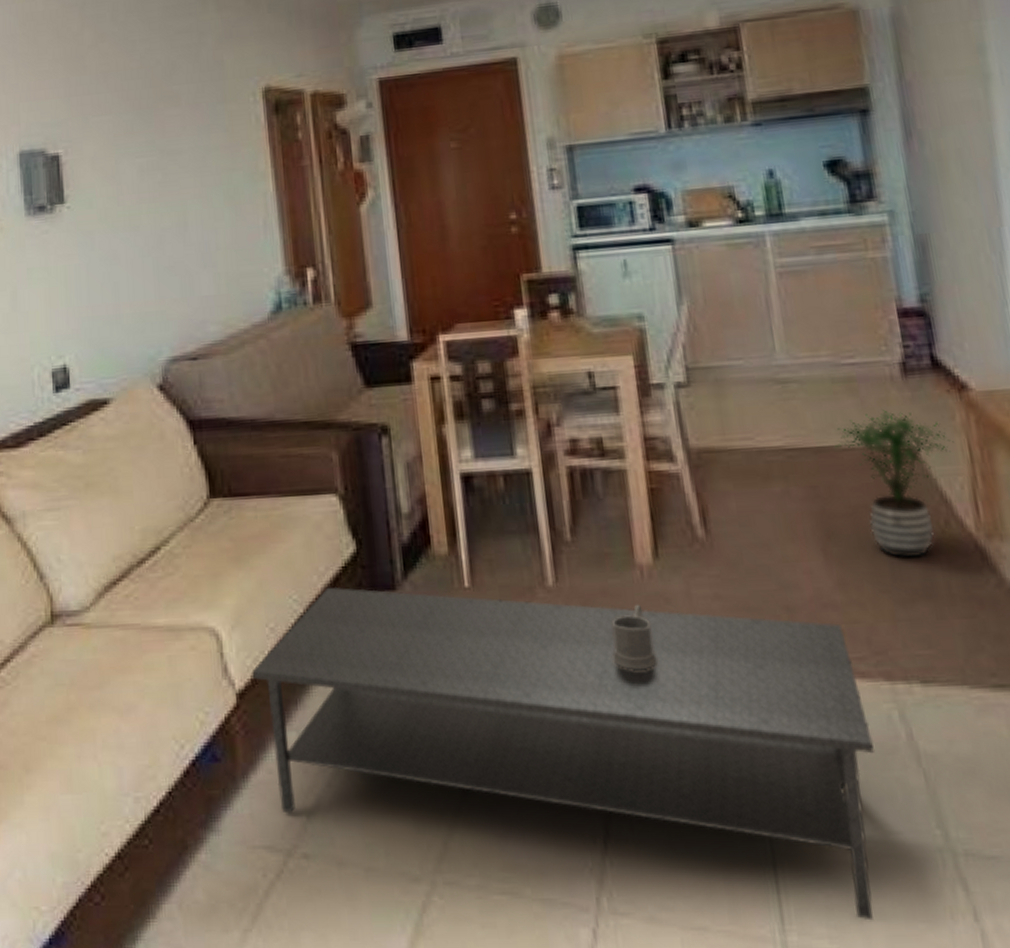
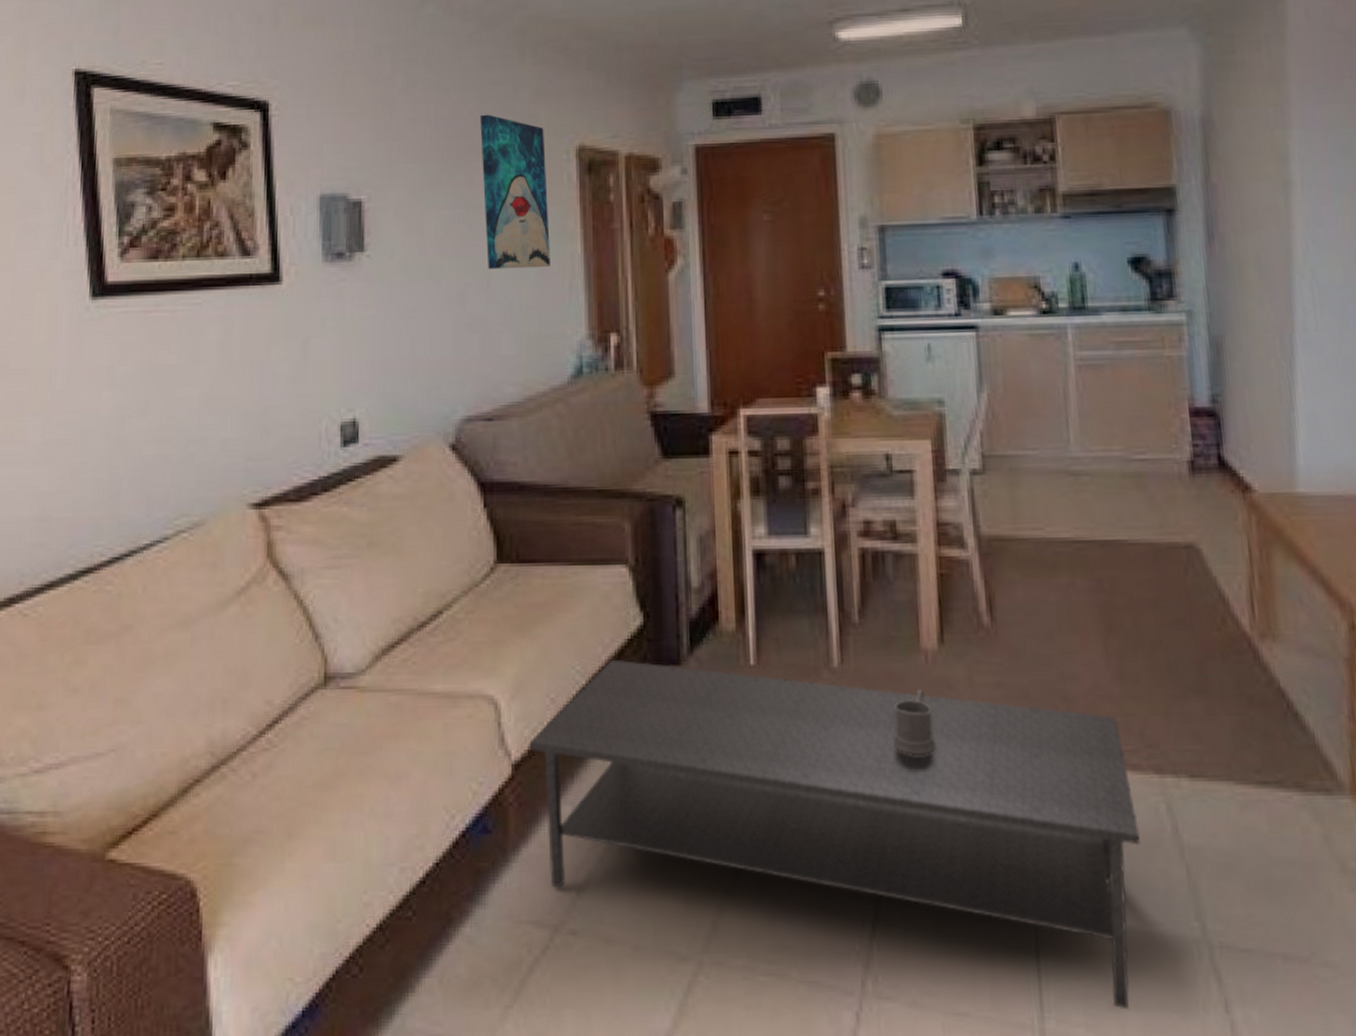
wall art: none [168,63,244,213] -> present [480,114,550,270]
potted plant: present [834,410,954,560] -> none [1120,507,1235,656]

